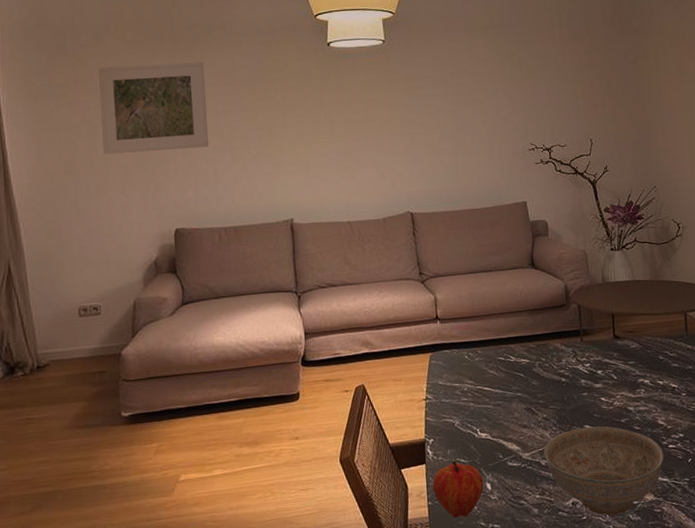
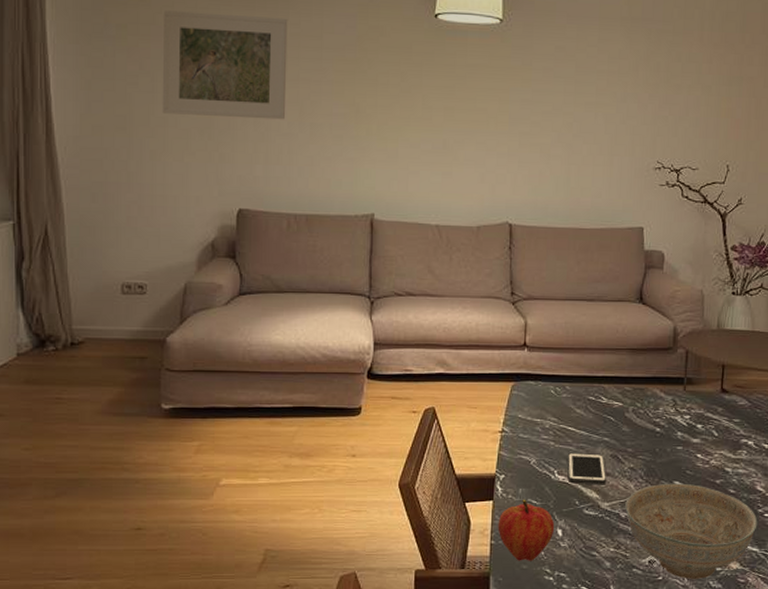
cell phone: none [487,408,525,439] -> present [567,452,607,485]

